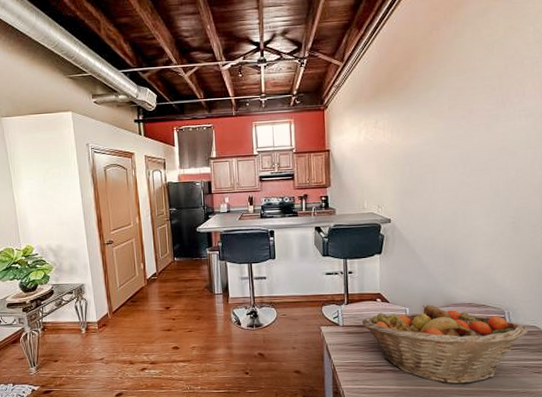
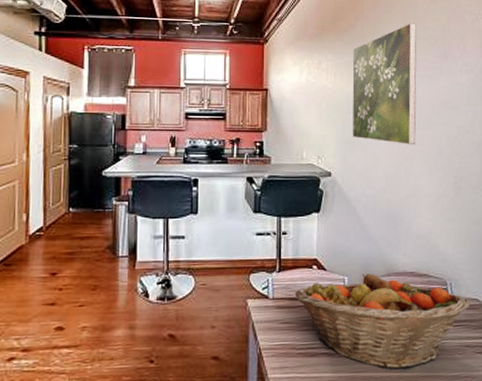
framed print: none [408,74,473,191] -> present [352,23,417,146]

